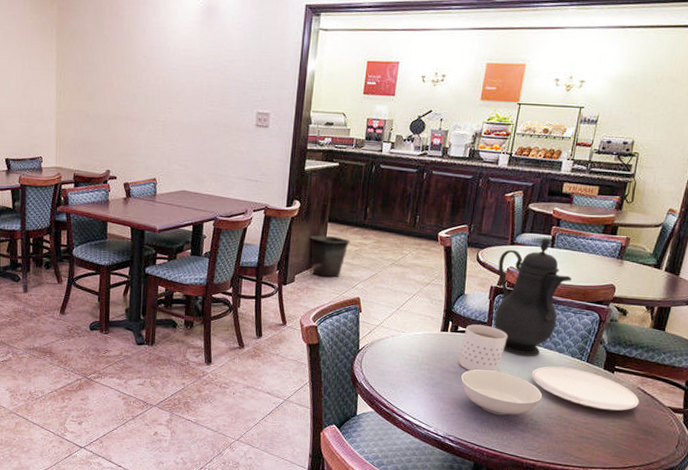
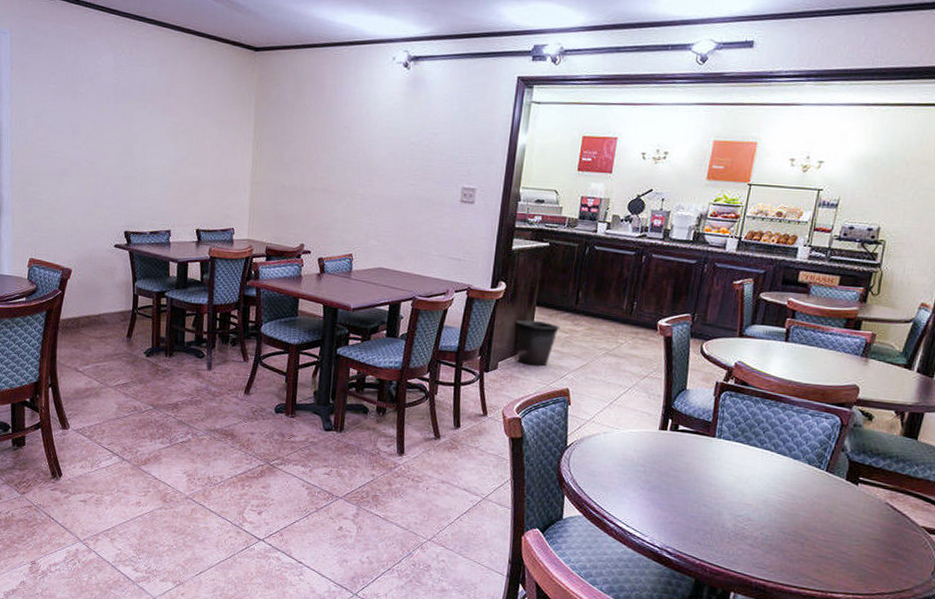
mug: present [458,324,508,372] -> none [678,423,736,478]
bowl: present [461,369,543,416] -> none [681,473,775,528]
coffeepot: present [494,238,571,357] -> none [719,331,808,463]
plate: present [531,366,639,412] -> none [762,473,888,529]

